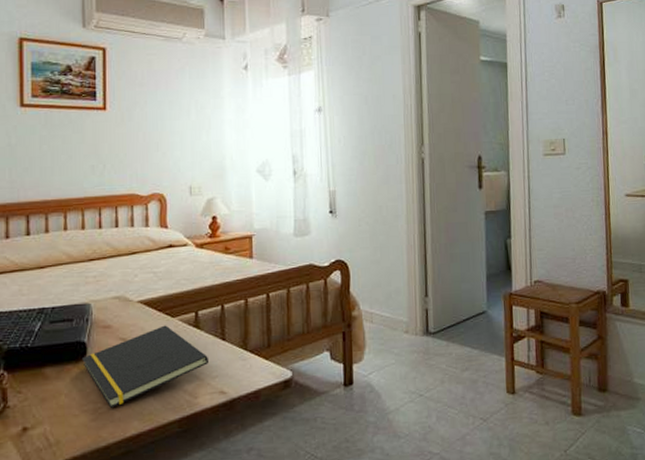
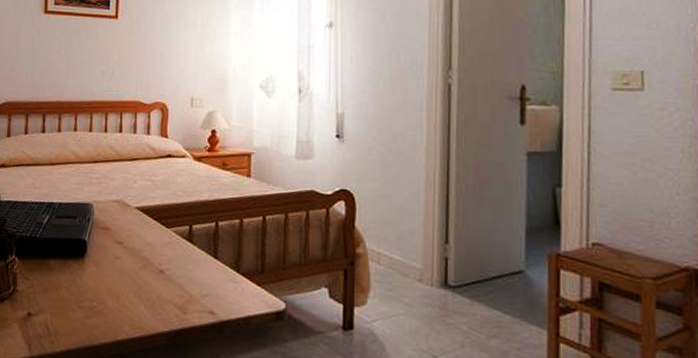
notepad: present [82,325,210,408] -> none [82,234,201,309]

